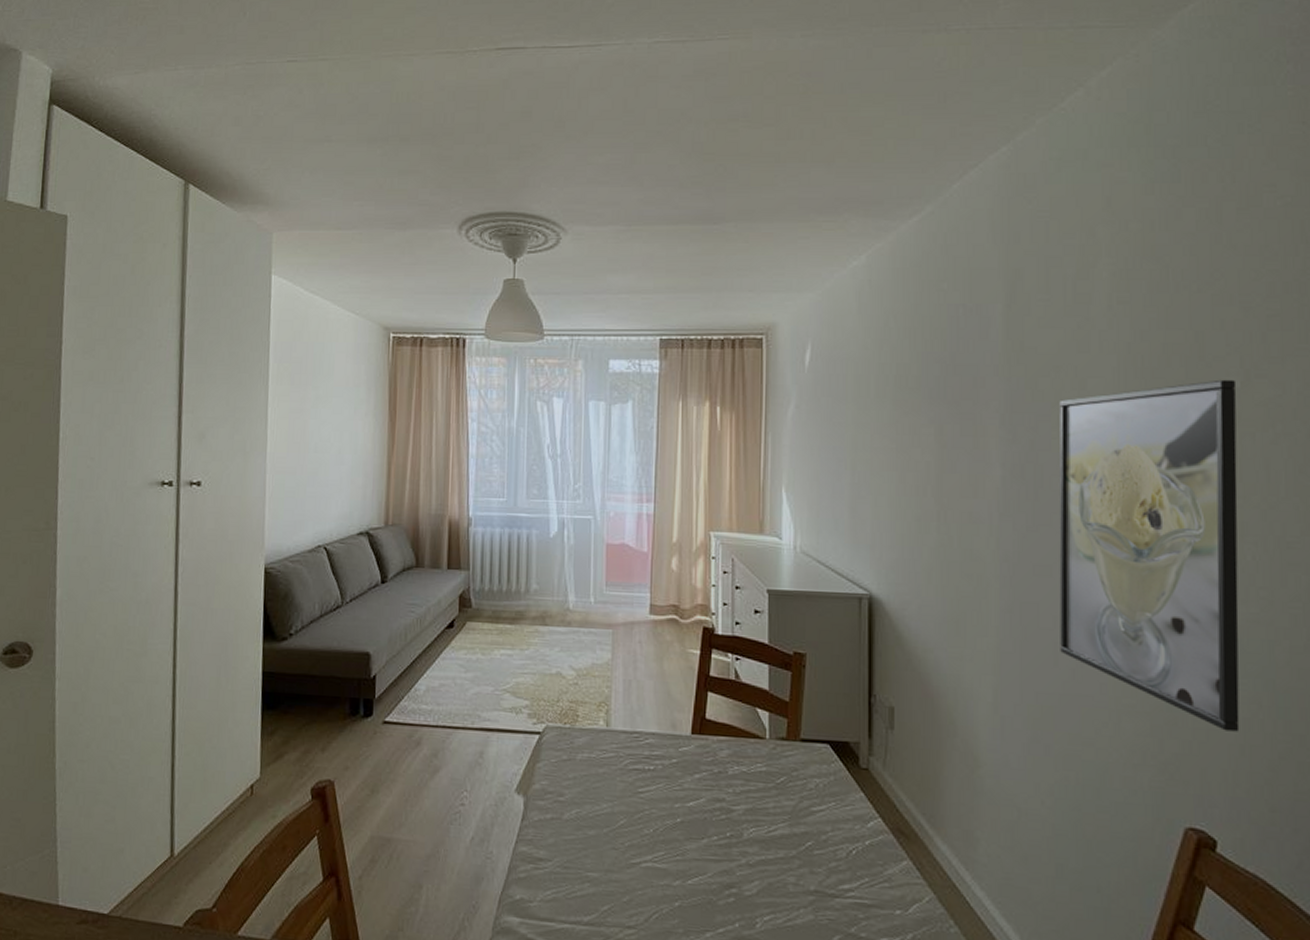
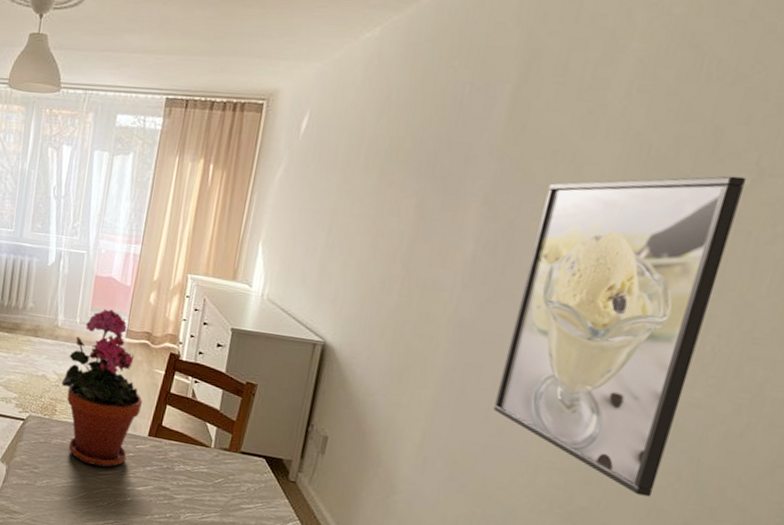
potted plant: none [580,582,679,783] -> present [61,308,142,468]

